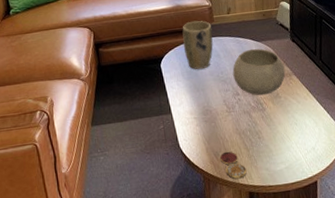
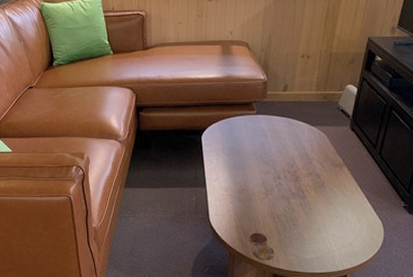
plant pot: present [182,20,213,70] -> none [228,94,263,148]
bowl: present [232,48,286,96] -> none [277,133,337,183]

